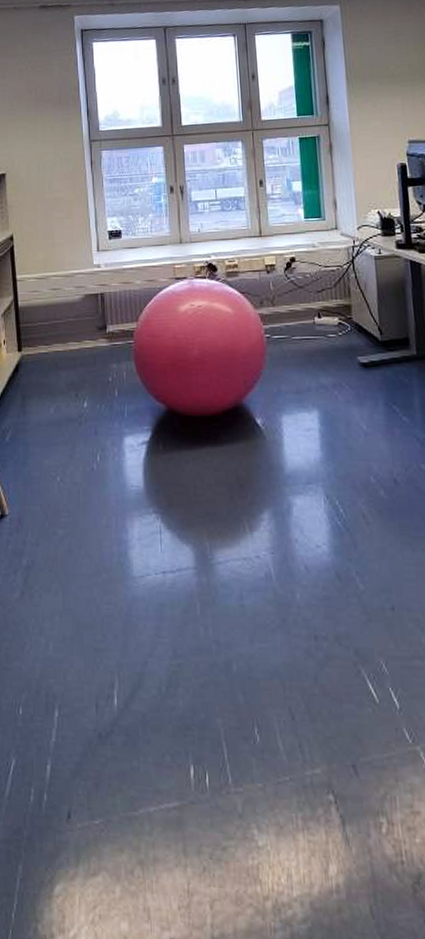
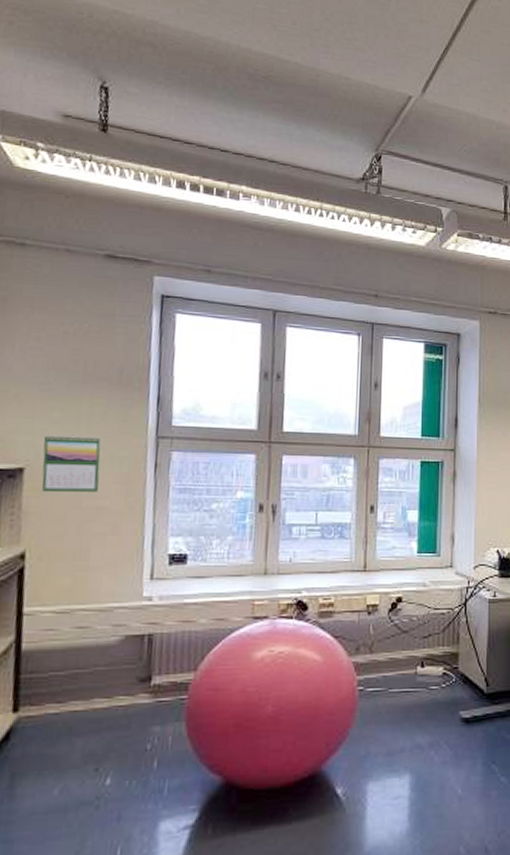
calendar: none [16,145,55,190] -> present [42,434,101,493]

